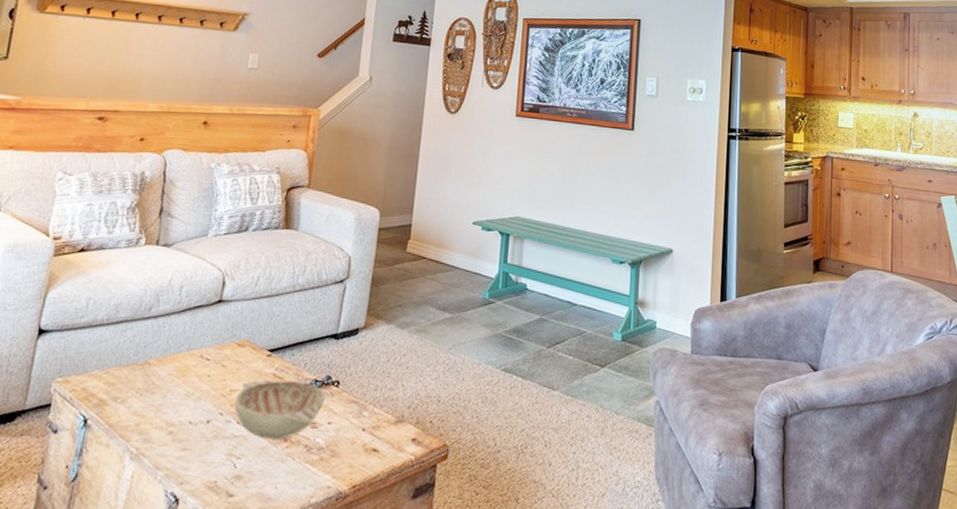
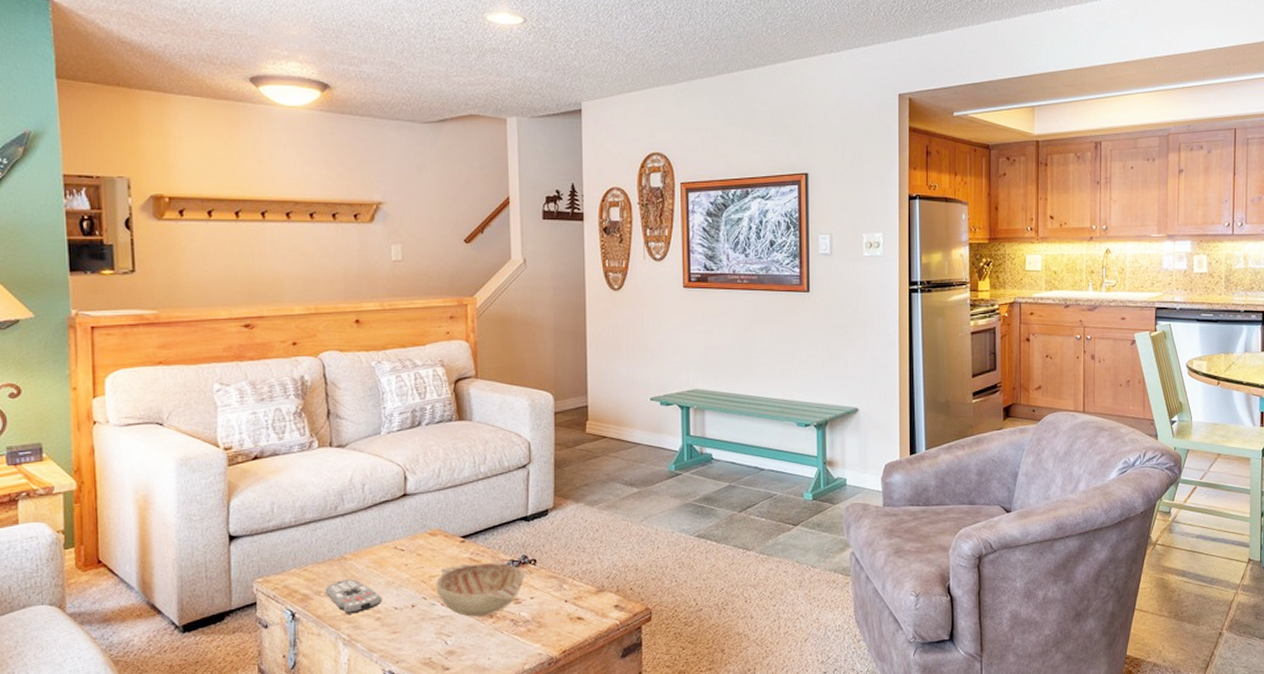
remote control: none [122,386,179,425] -> present [325,579,383,614]

